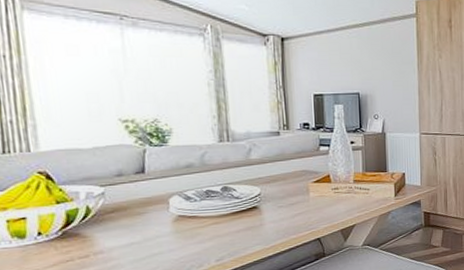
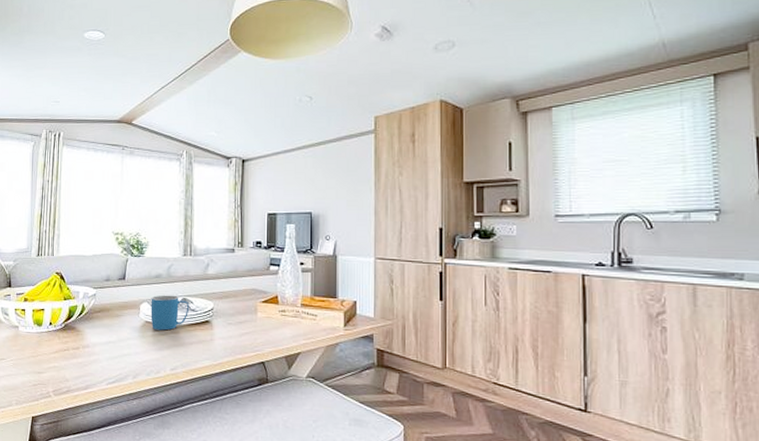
mug: none [182,184,233,224] -> present [150,295,190,331]

